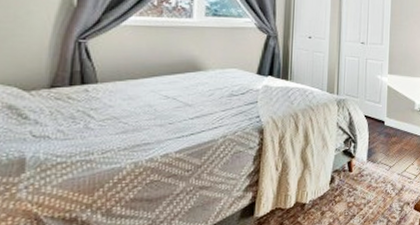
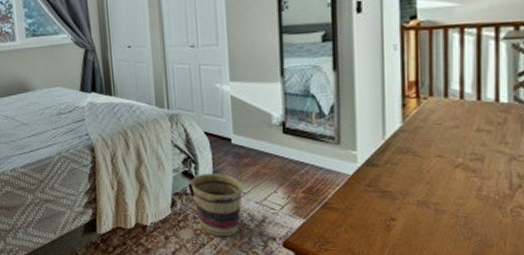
basket: none [349,150,390,207] -> present [191,172,244,237]

